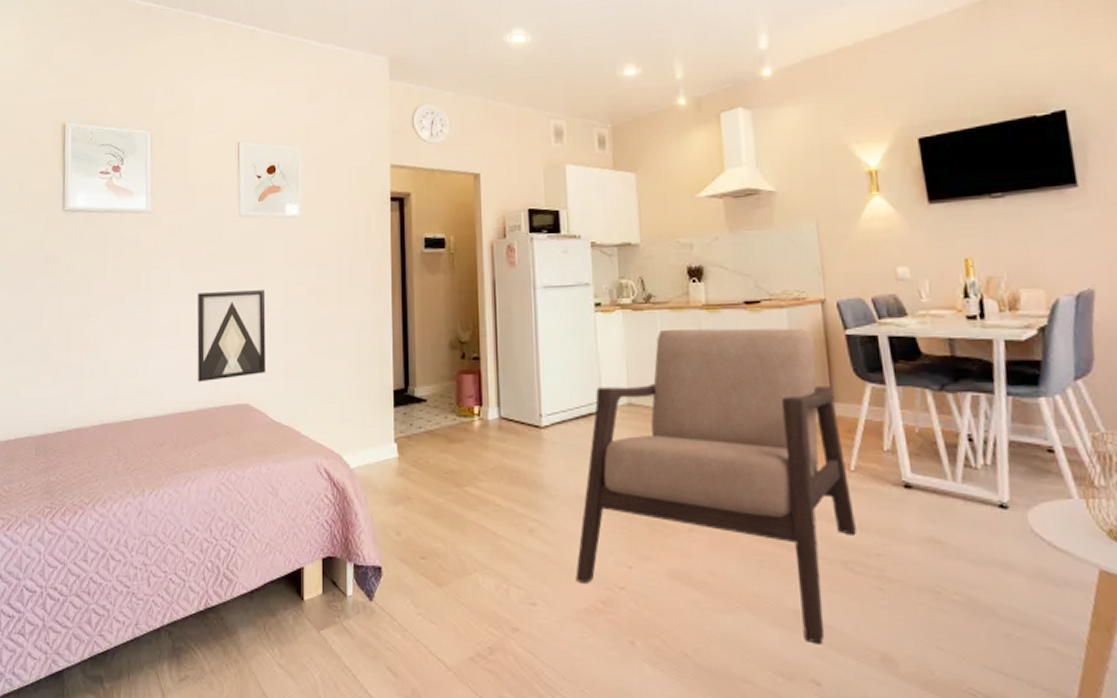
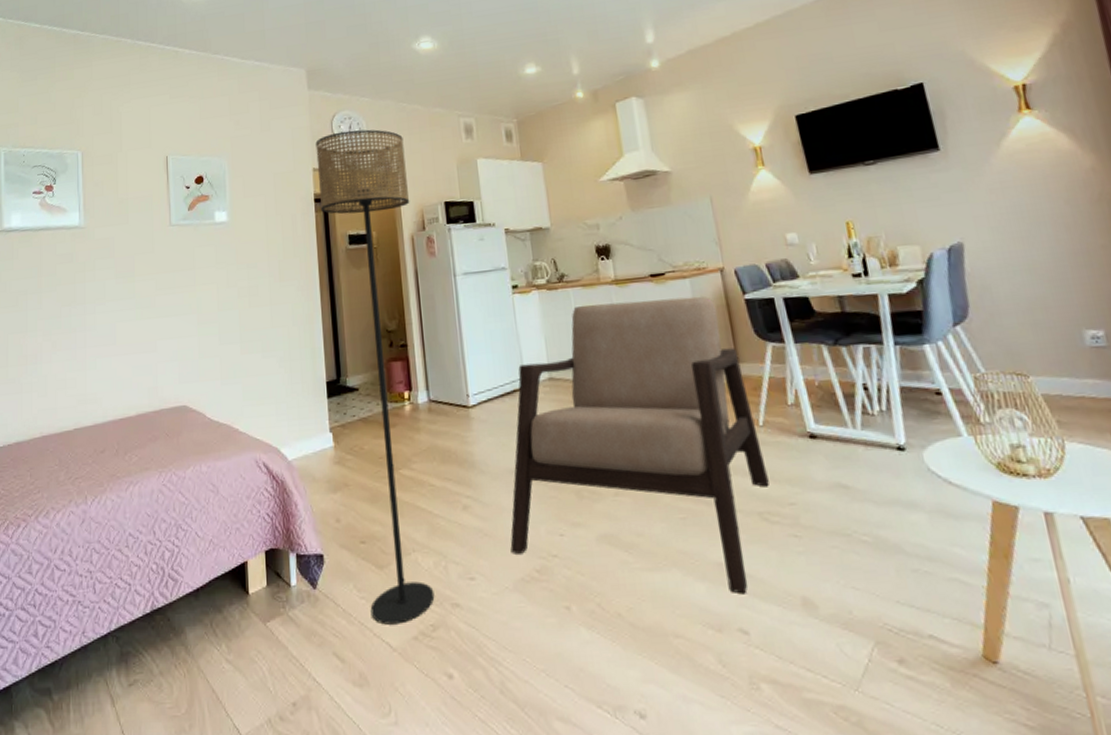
wall art: present [197,290,266,383] -> none [132,294,202,388]
floor lamp: none [395,126,494,644] -> present [315,129,435,625]

